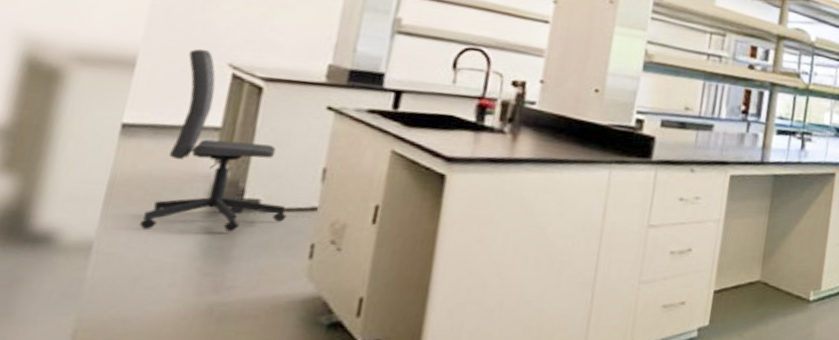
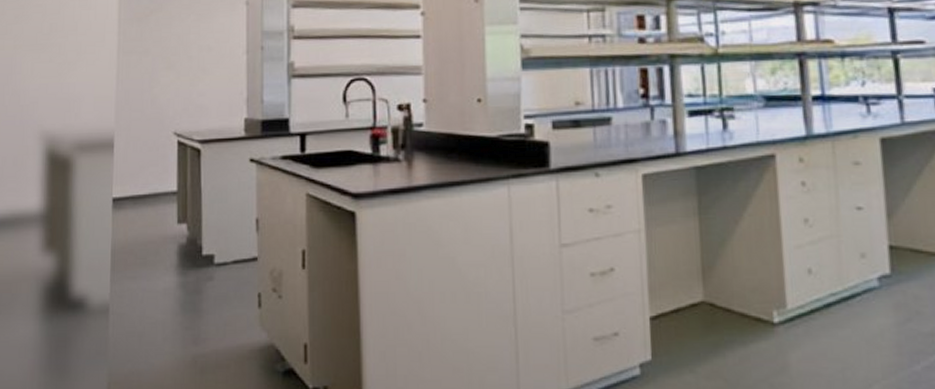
office chair: present [138,48,287,232] -> none [135,122,236,290]

